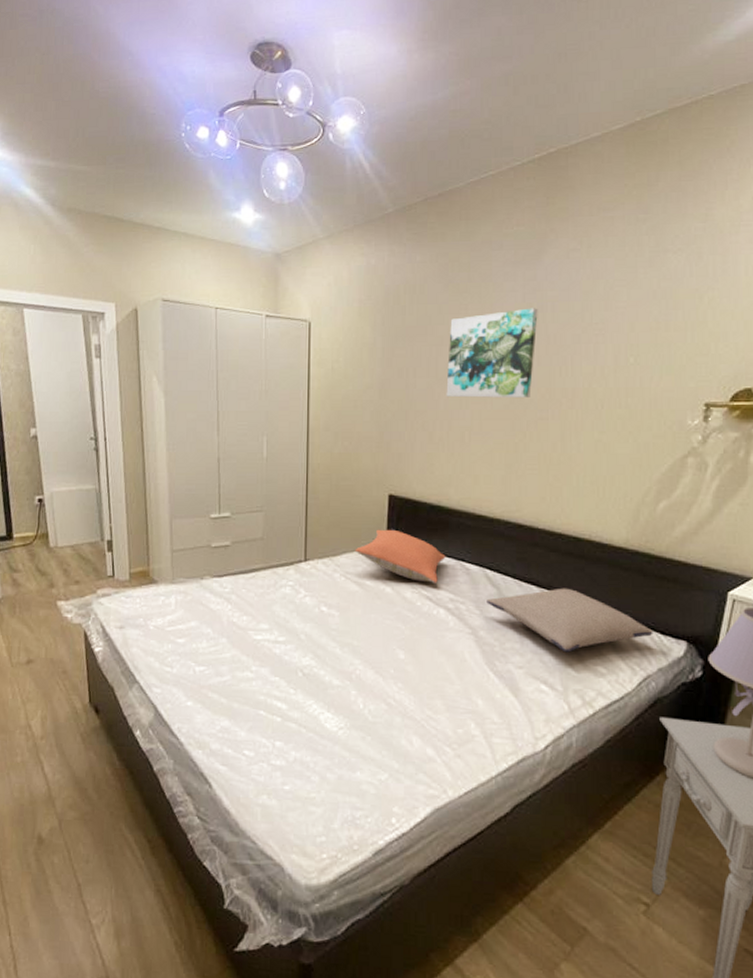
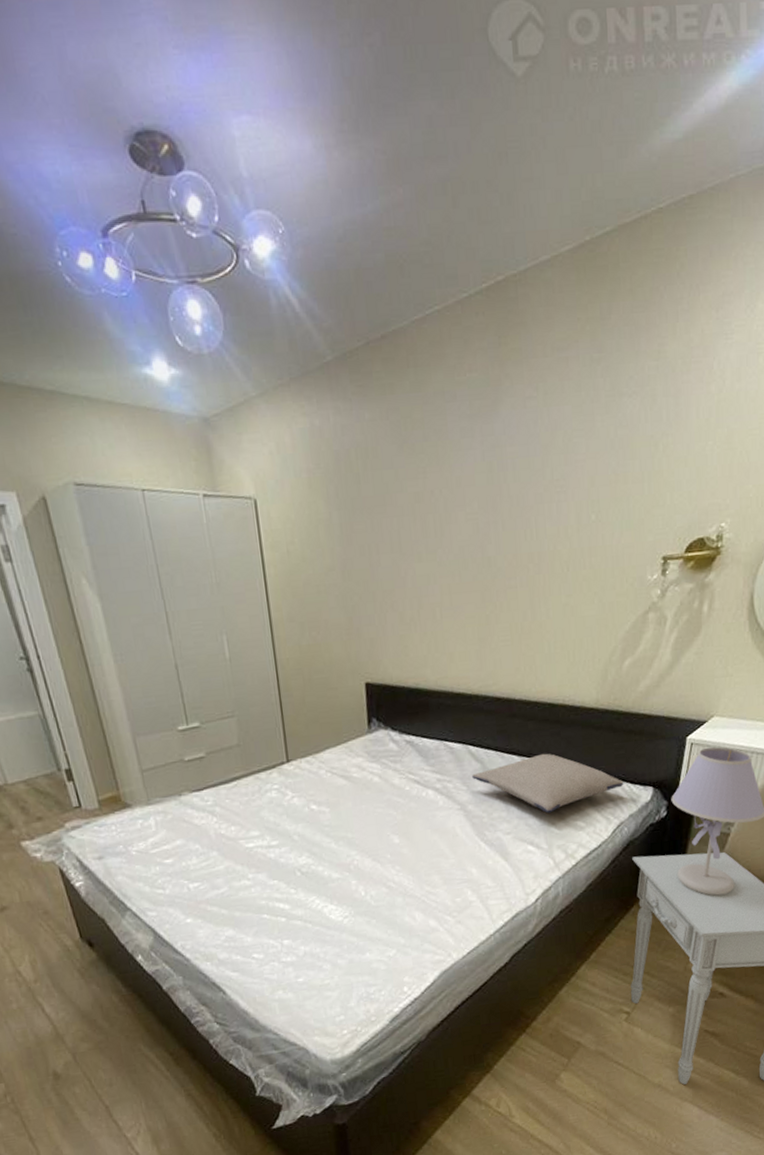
pillow: present [355,529,446,583] -> none [337,718,430,767]
wall art: present [446,308,538,398] -> none [409,466,499,572]

